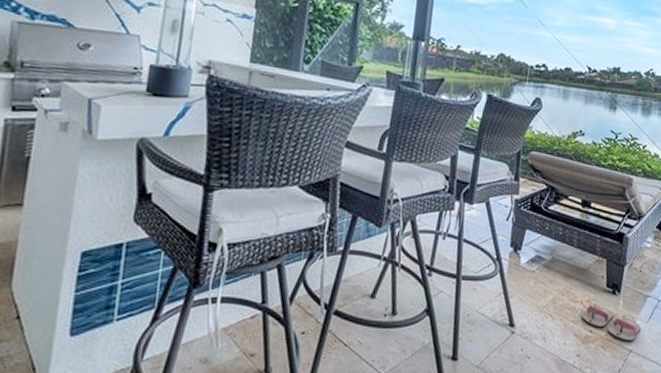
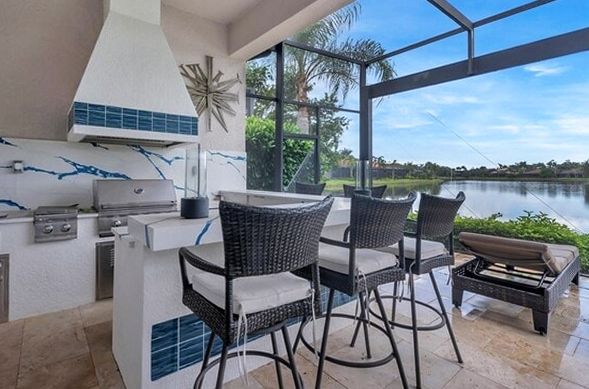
flip-flop: present [581,305,641,341] -> none [516,344,568,371]

